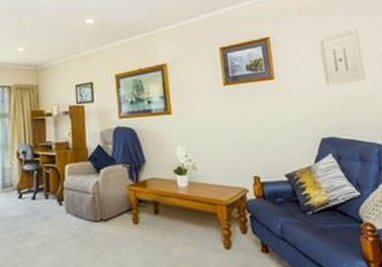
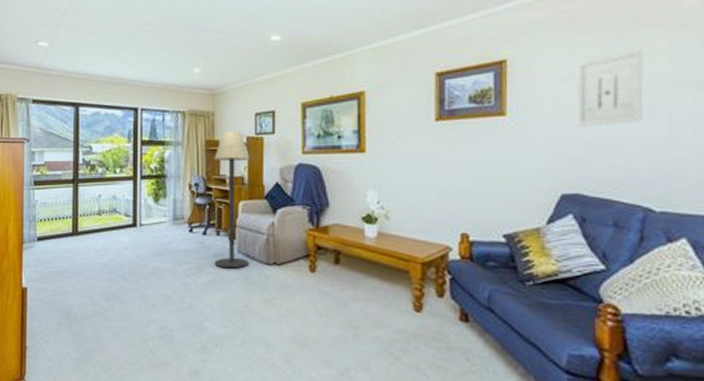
floor lamp: none [40,101,78,230] -> present [214,131,249,269]

